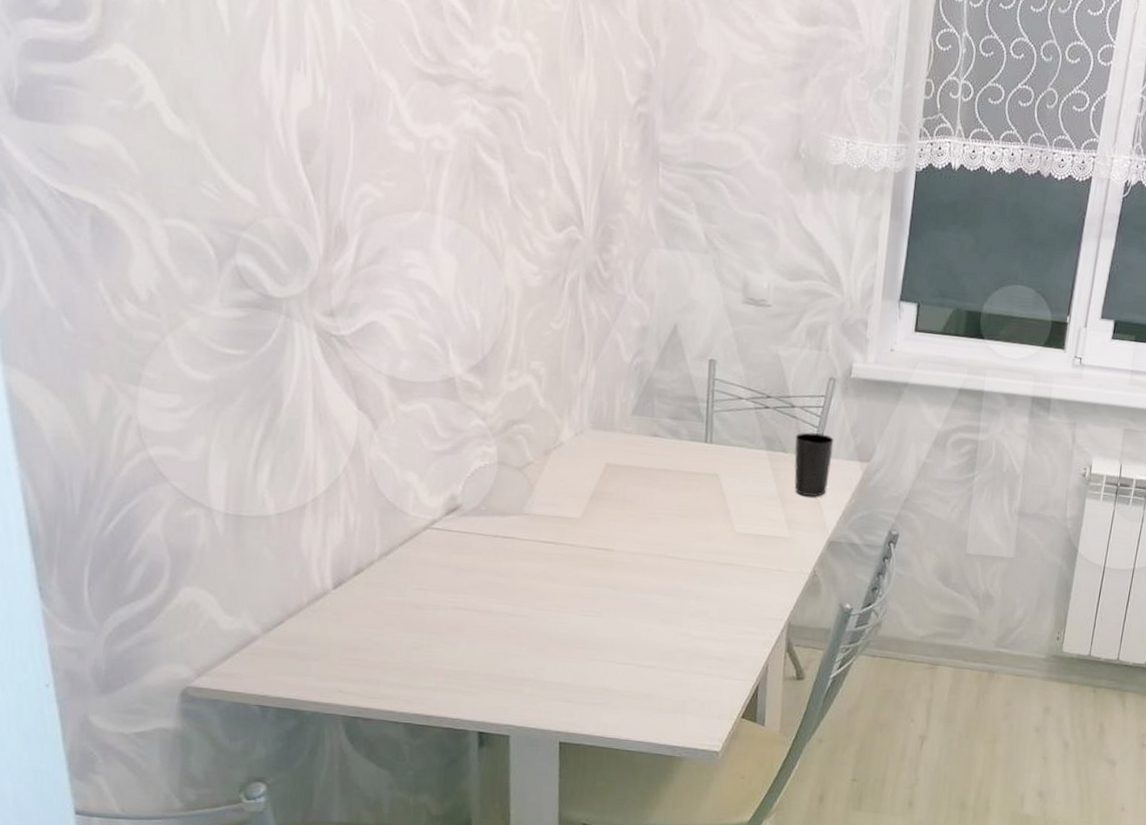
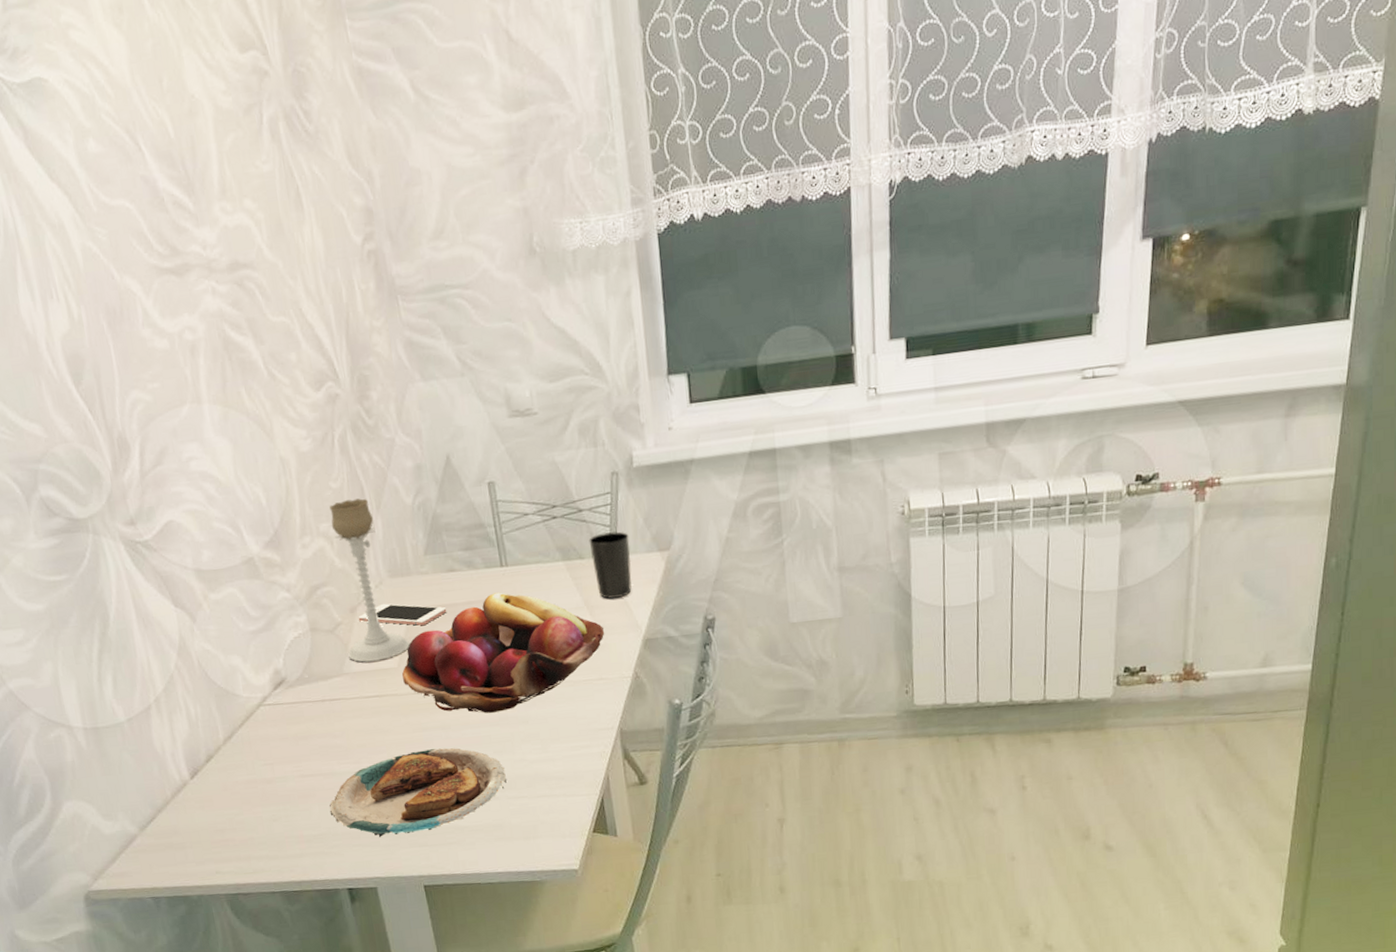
plate: none [476,605,668,687] -> present [329,748,507,837]
candle holder: none [531,343,598,509] -> present [330,498,410,662]
cell phone: none [550,452,643,483] -> present [358,603,447,626]
fruit basket: none [583,466,793,583] -> present [402,592,605,713]

